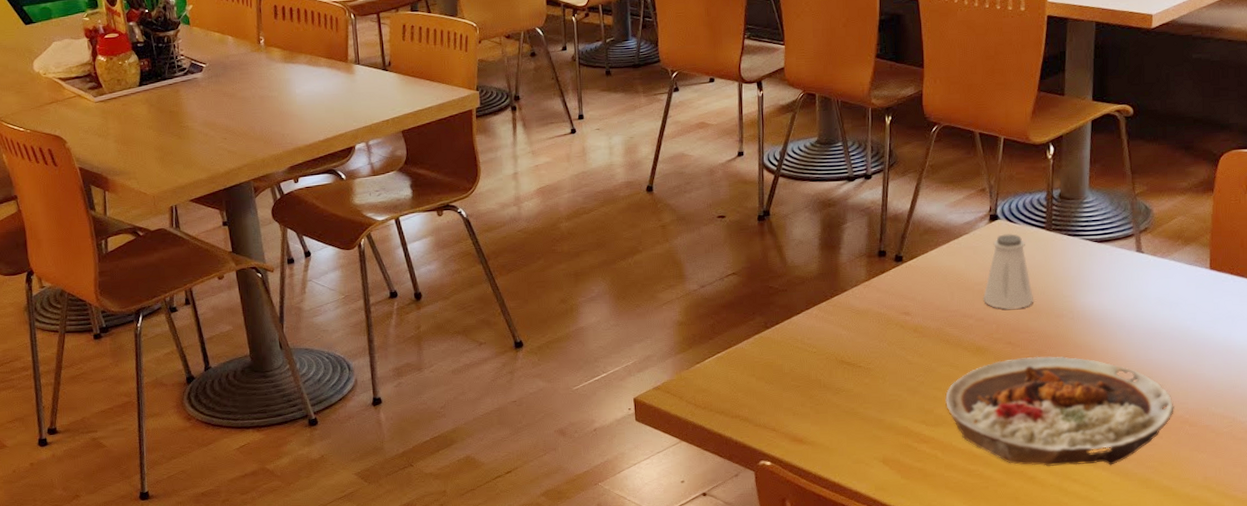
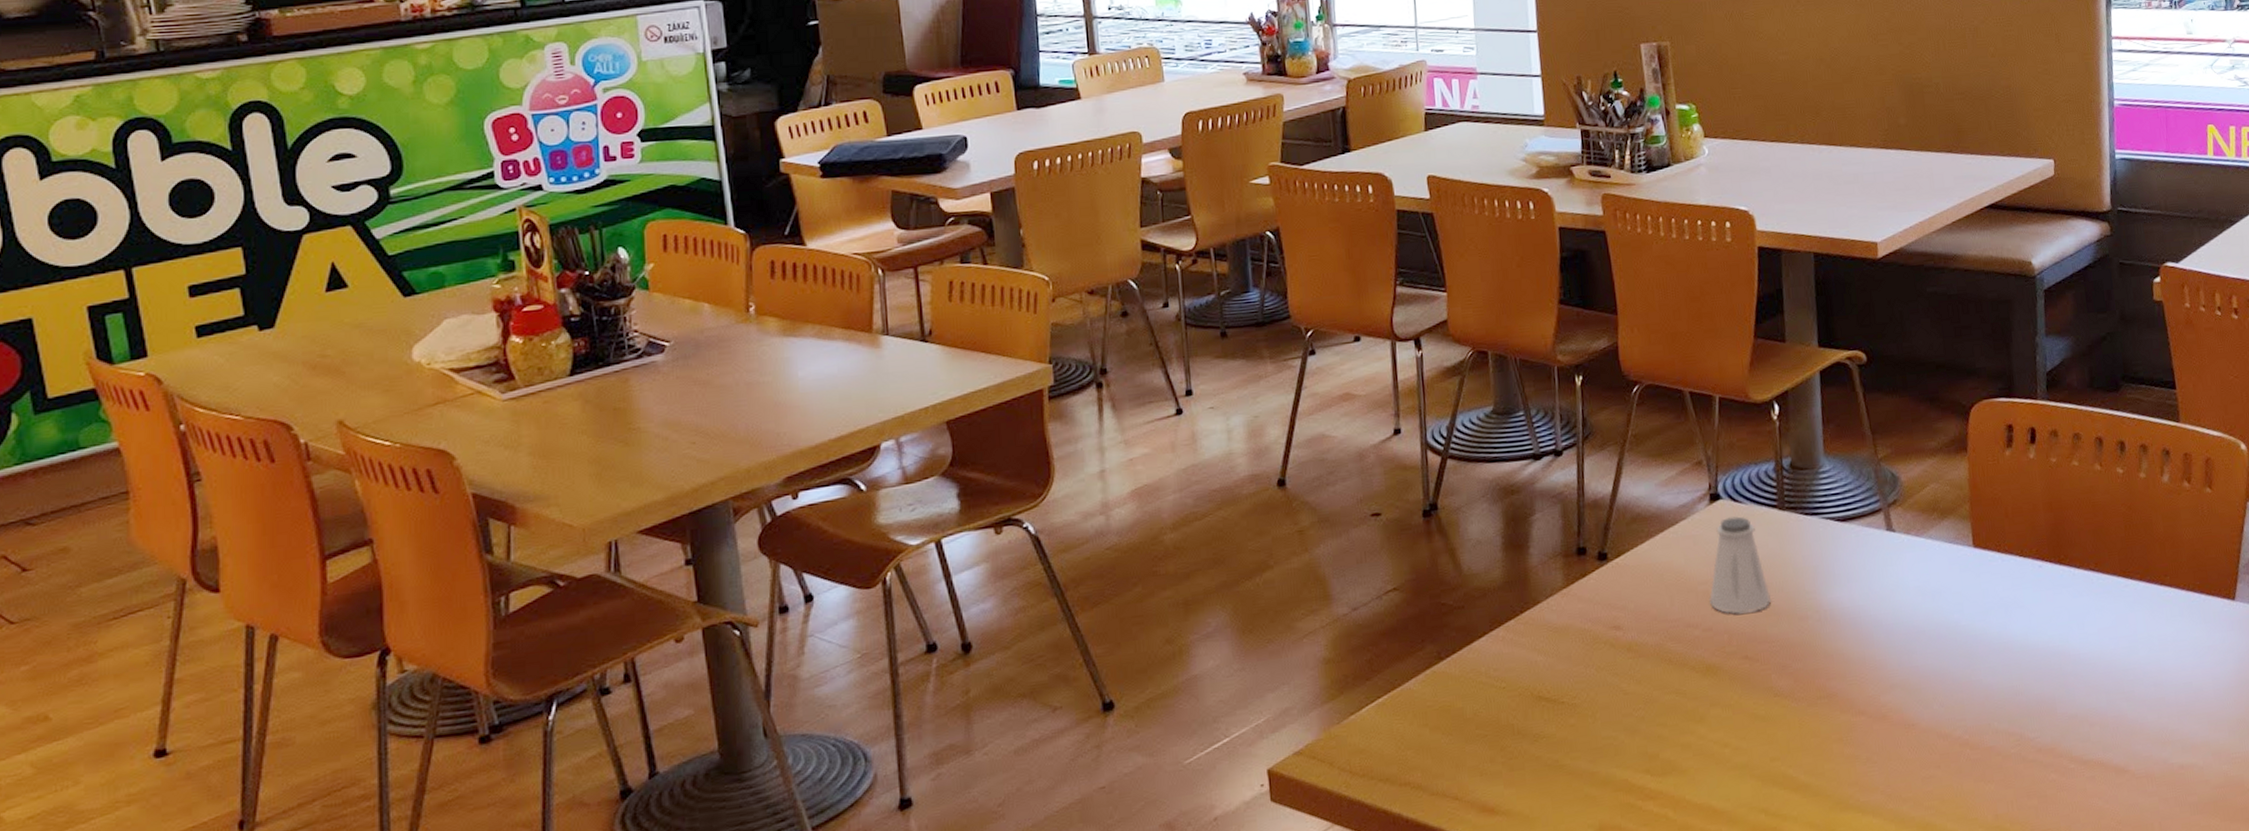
plate: present [945,356,1174,467] -> none [1672,670,1951,819]

